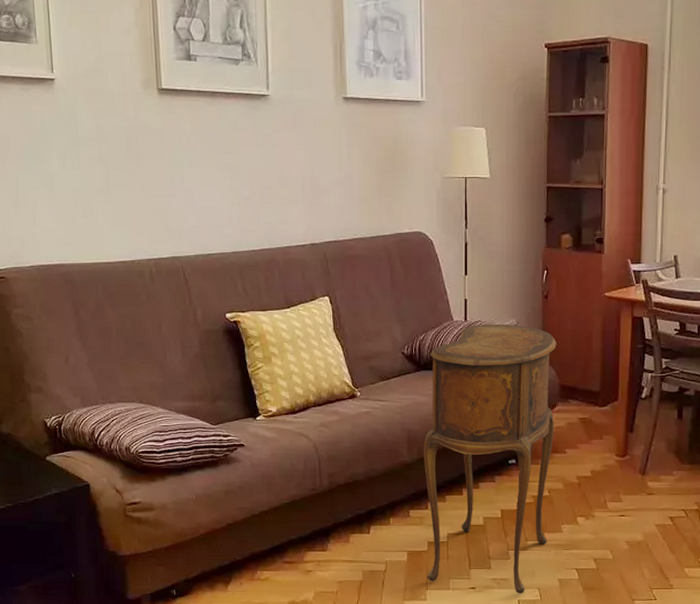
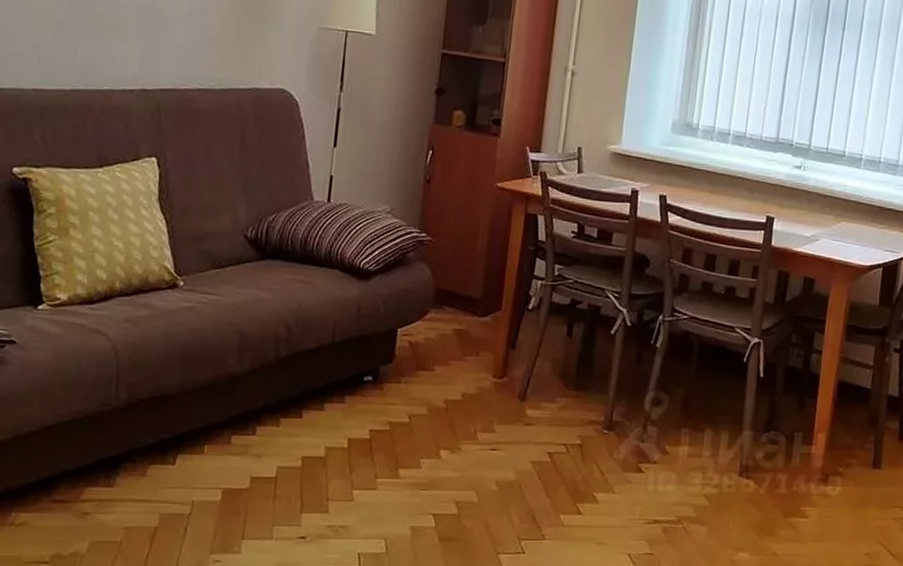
side table: present [424,324,557,594] -> none [244,208,436,545]

